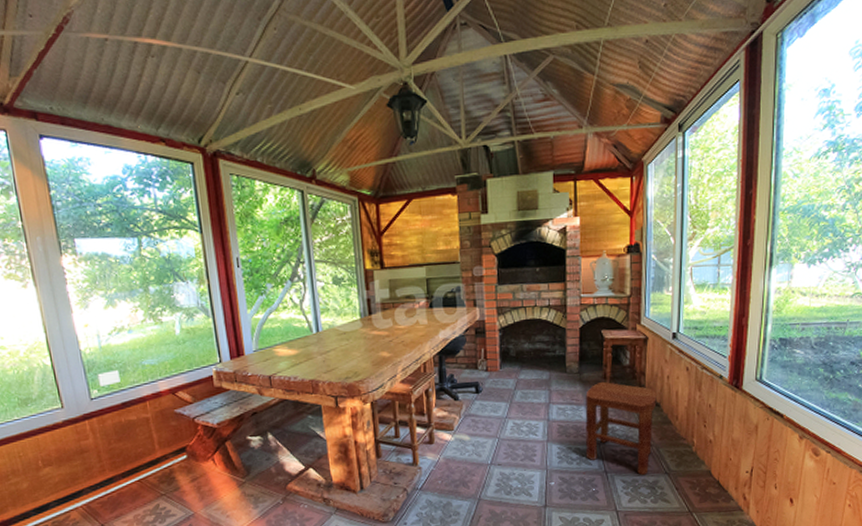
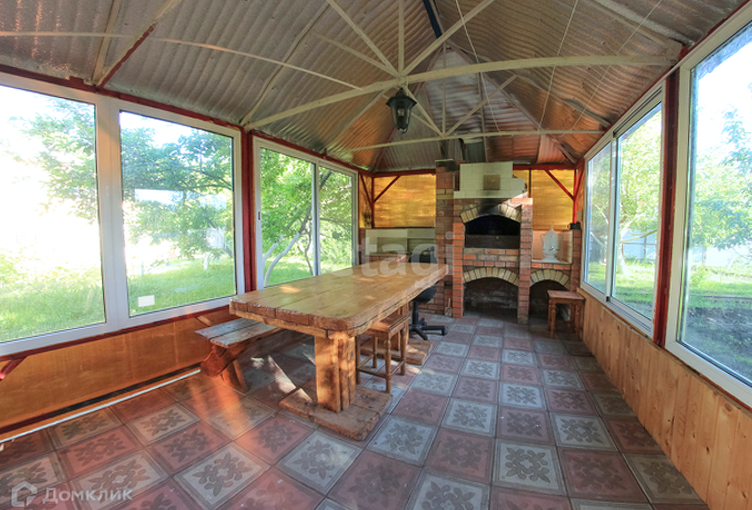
stool: present [585,381,657,476] -> none [531,333,592,417]

